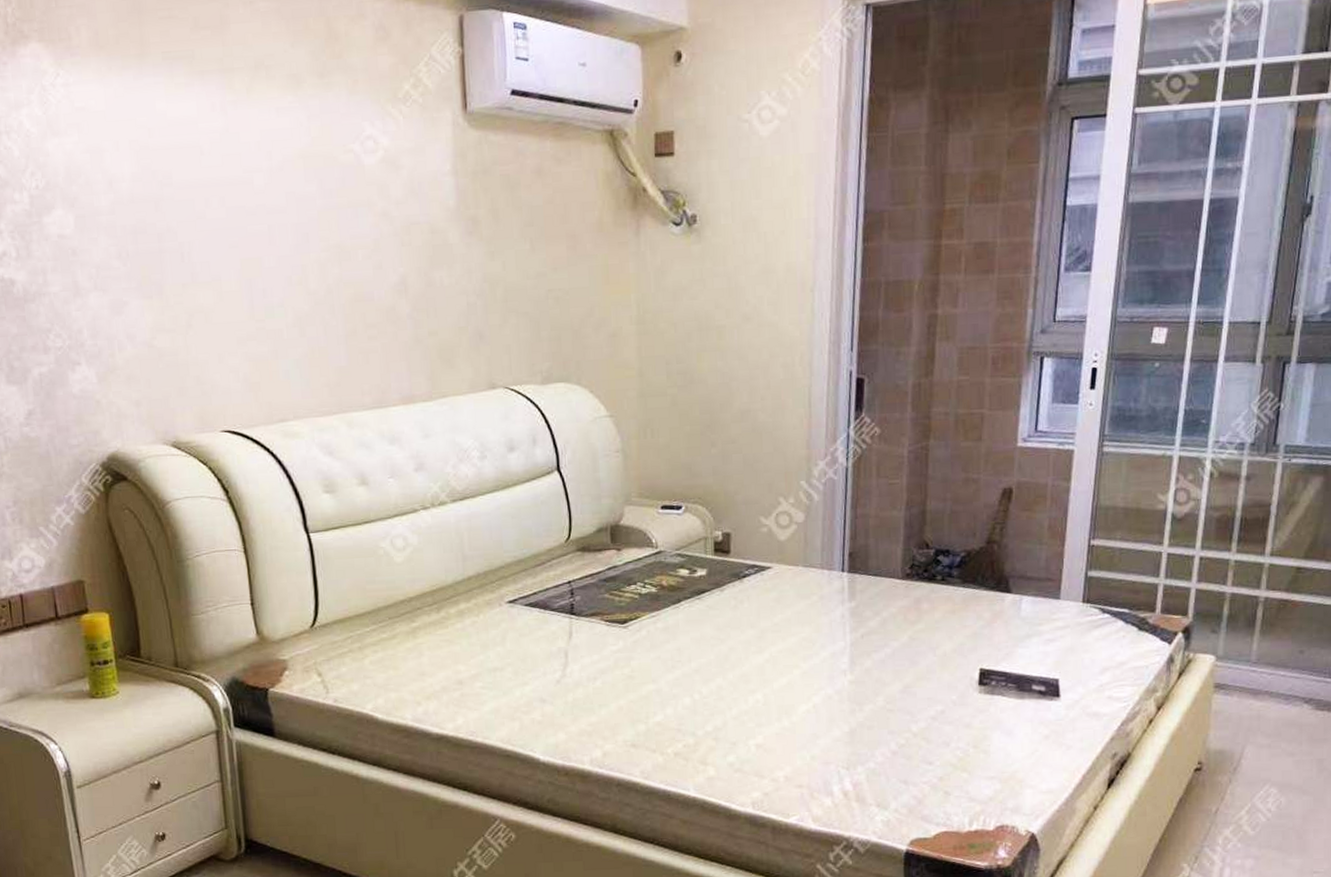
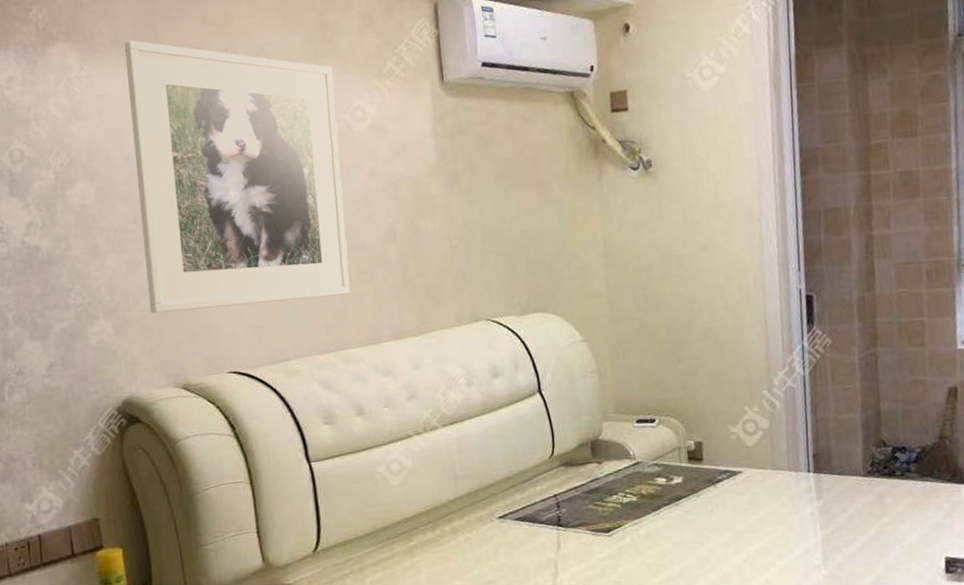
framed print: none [105,42,356,362] -> present [124,39,350,314]

